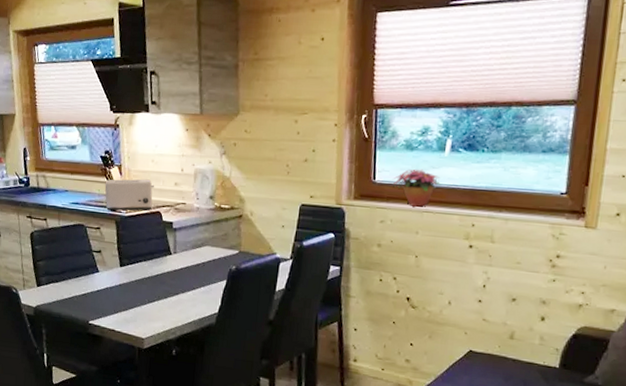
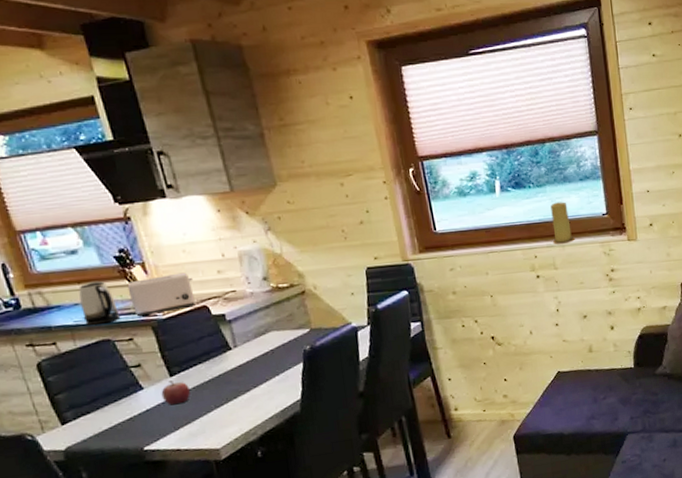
kettle: none [69,174,95,212] -> present [78,280,121,327]
fruit: none [110,269,133,292] -> present [161,379,191,405]
flower arrangement: present [393,169,442,207] -> none [453,213,500,250]
candle: none [495,171,522,219] -> present [550,201,575,245]

